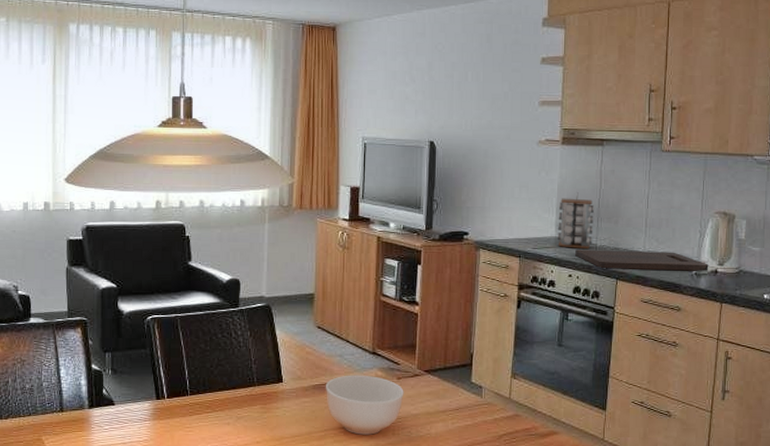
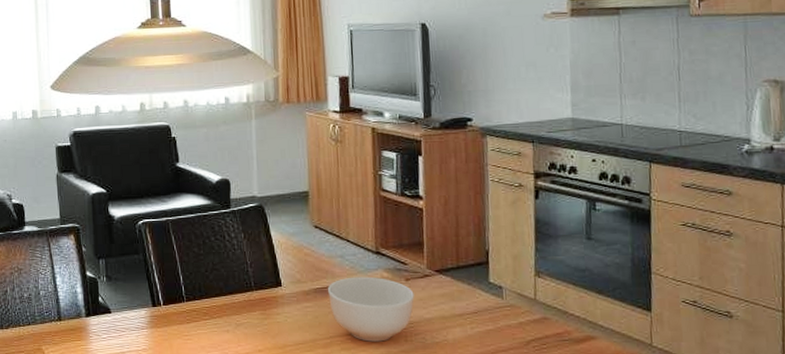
spice rack: present [558,192,594,250] -> none [573,68,617,131]
cutting board: present [575,250,709,271] -> none [597,128,762,151]

